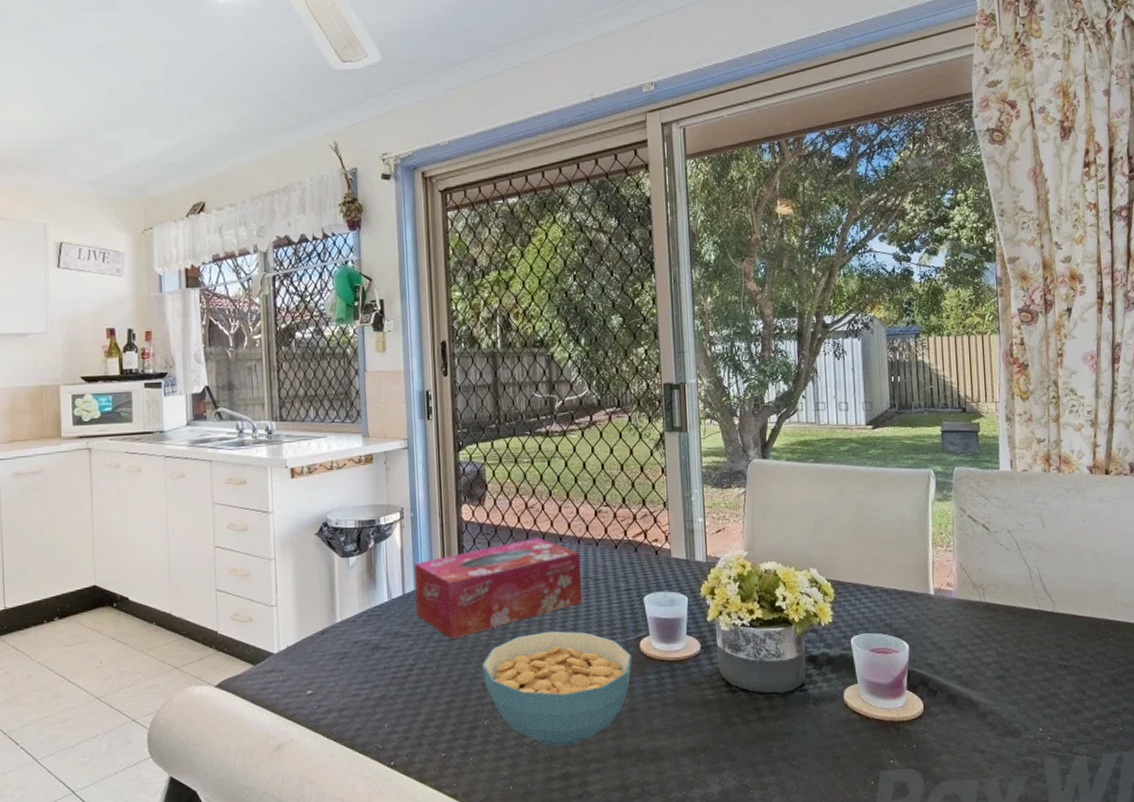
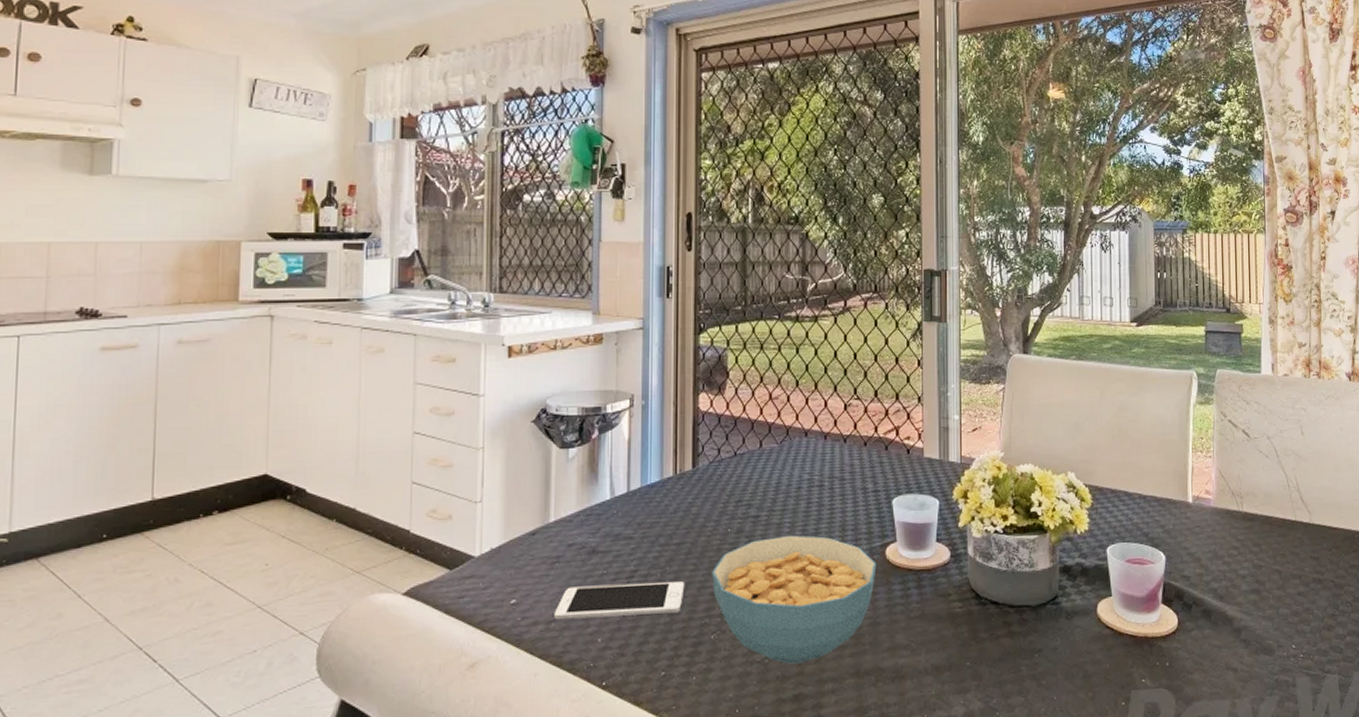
cell phone: none [345,673,459,708] -> present [554,581,685,620]
tissue box: present [414,537,582,639] -> none [642,431,826,543]

